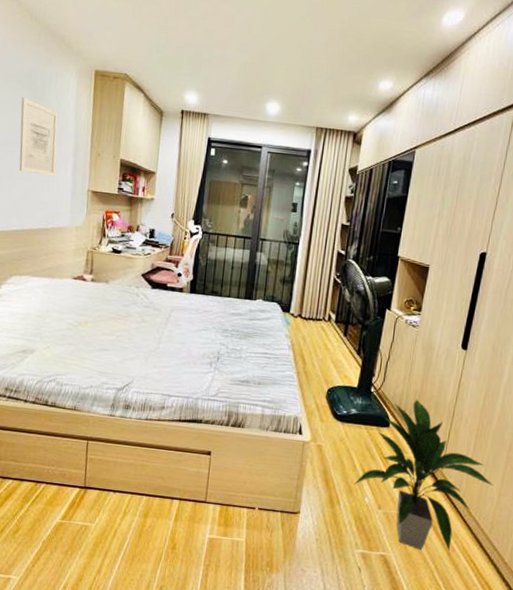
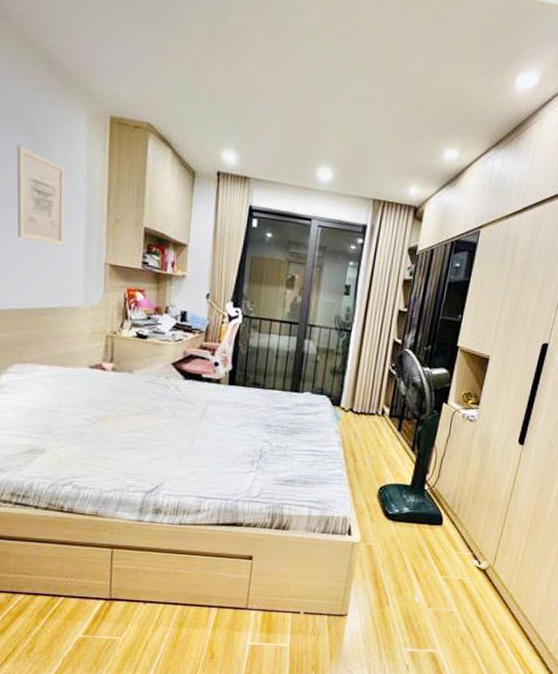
indoor plant: present [353,399,494,551] -> none [403,496,543,645]

